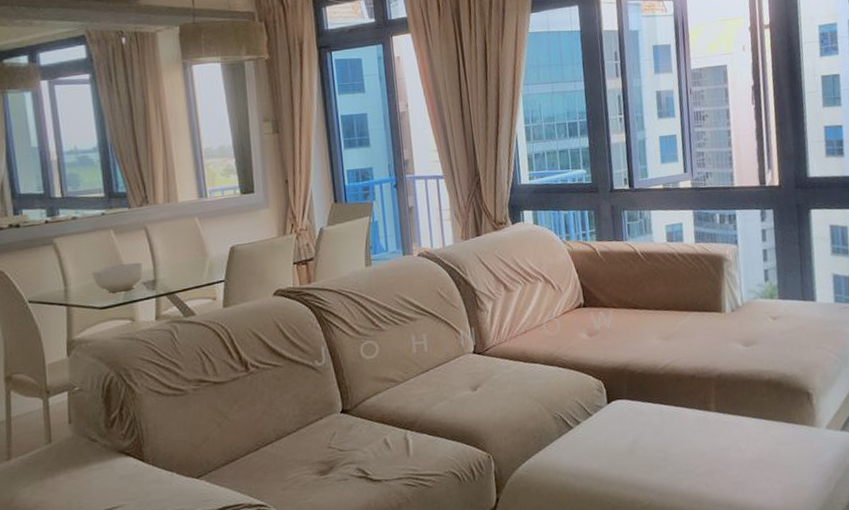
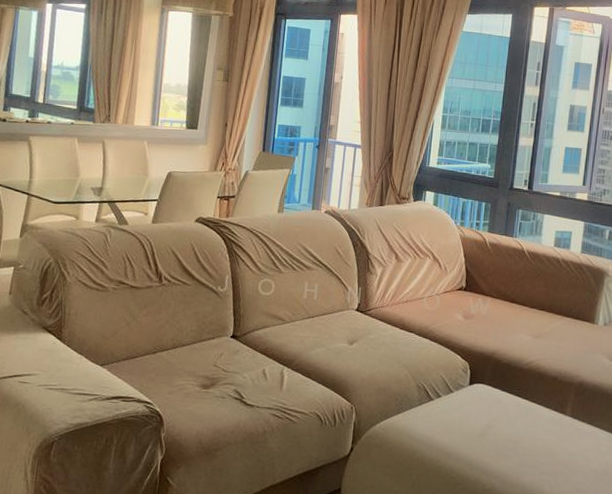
bowl: present [92,262,143,293] -> none [53,168,95,192]

